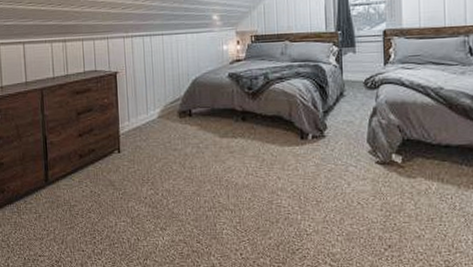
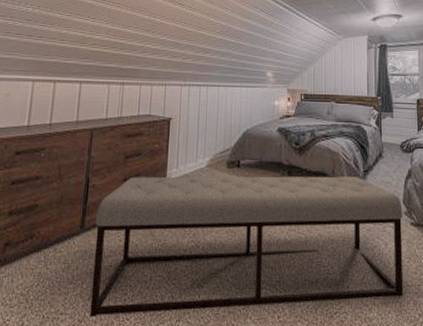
bench: none [58,118,369,258] -> present [89,176,404,317]

